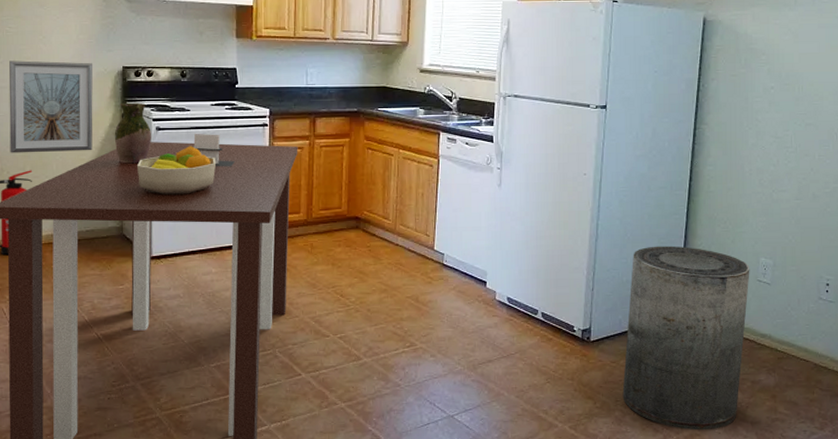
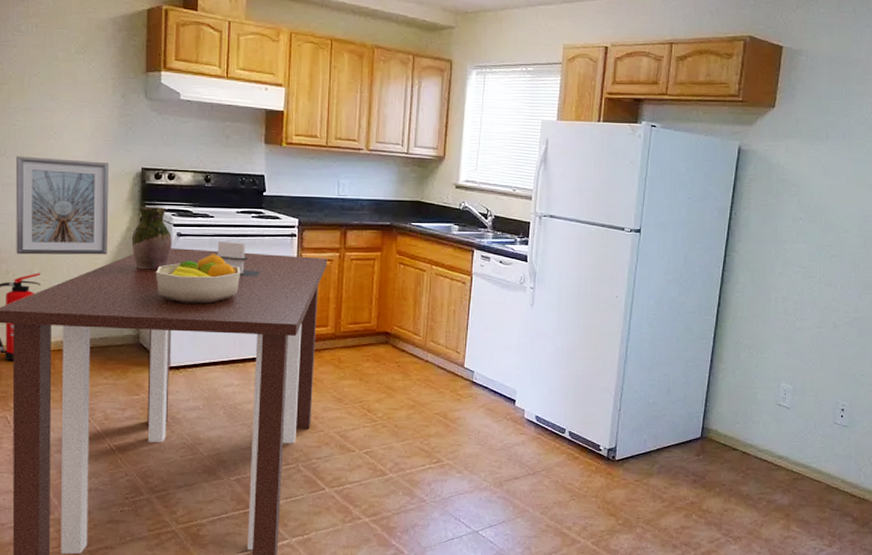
trash can: present [622,246,750,431] -> none [644,369,771,547]

